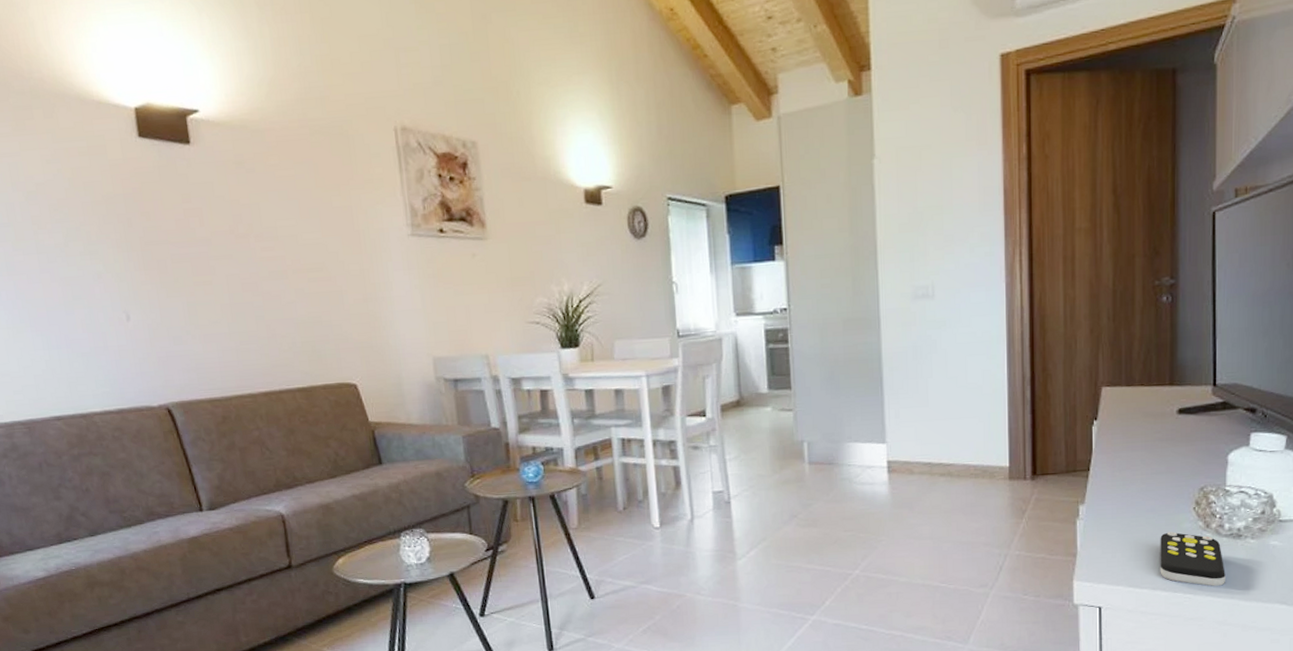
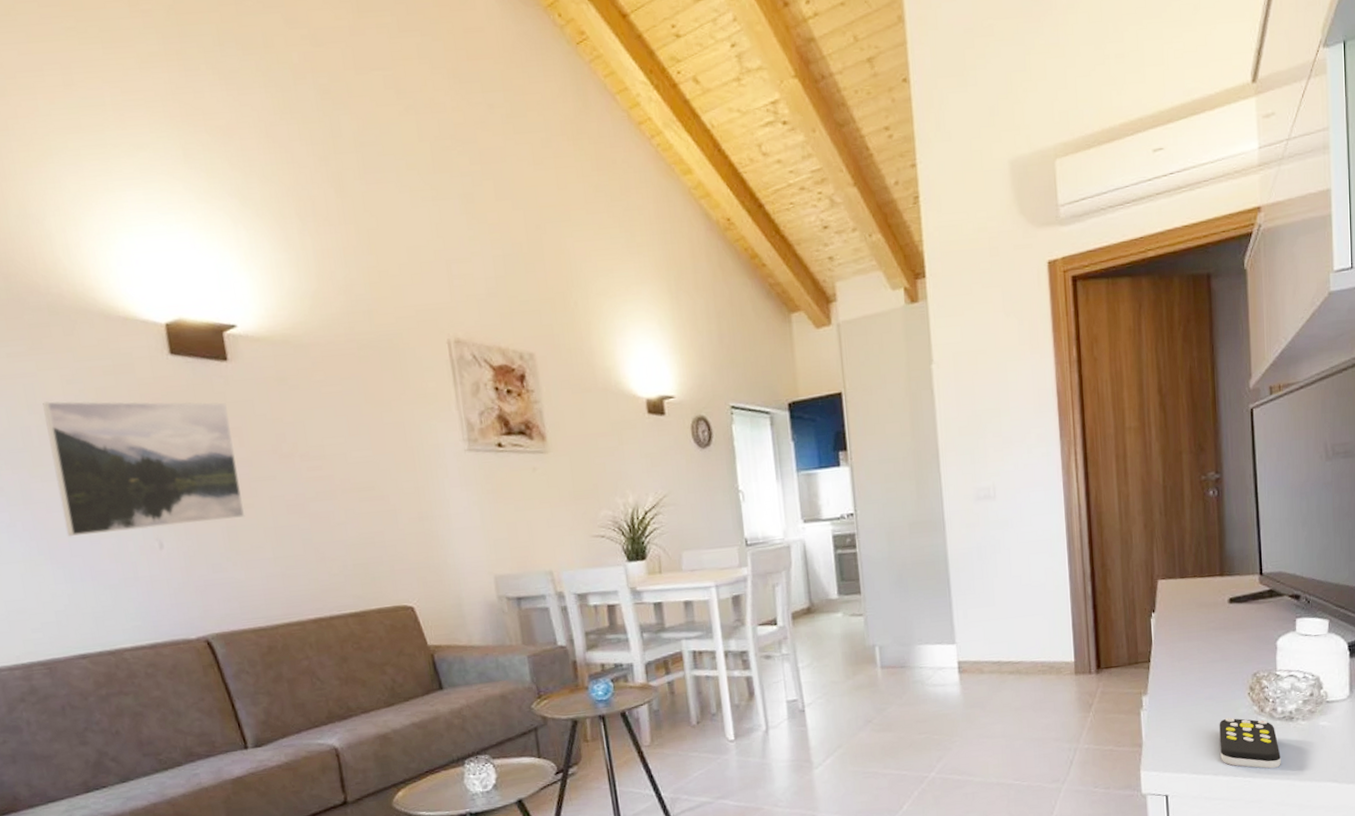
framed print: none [25,179,204,306] -> present [43,401,246,536]

